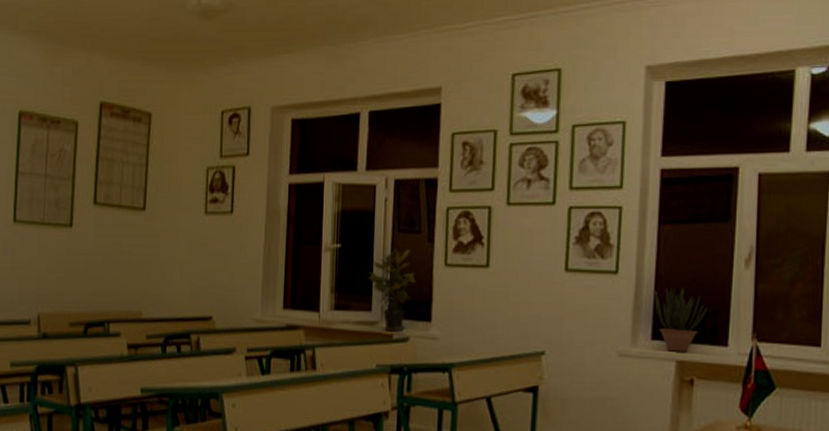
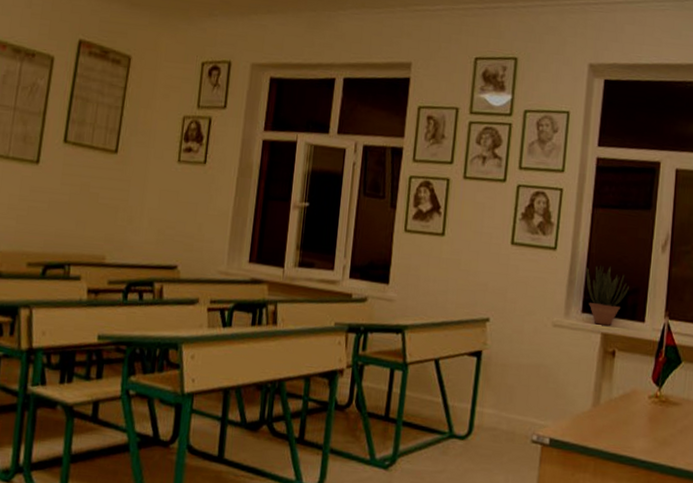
potted plant: present [369,248,416,332] -> none [333,210,377,292]

